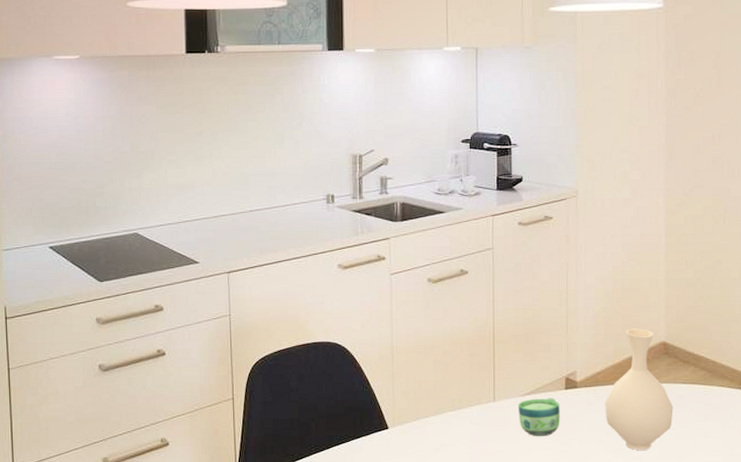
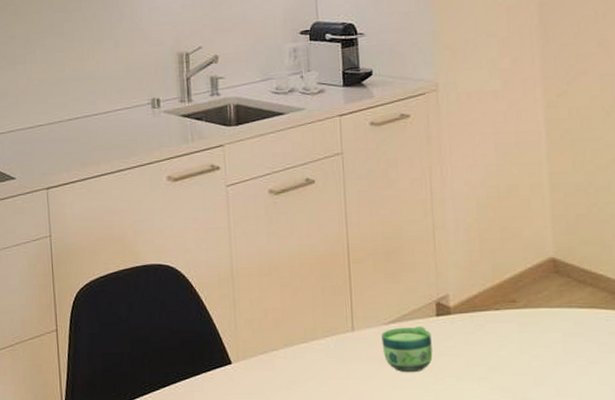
vase: present [605,328,673,450] -> none [485,242,570,388]

